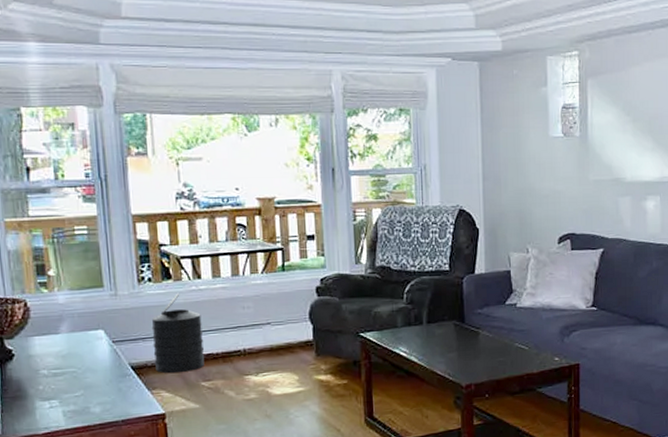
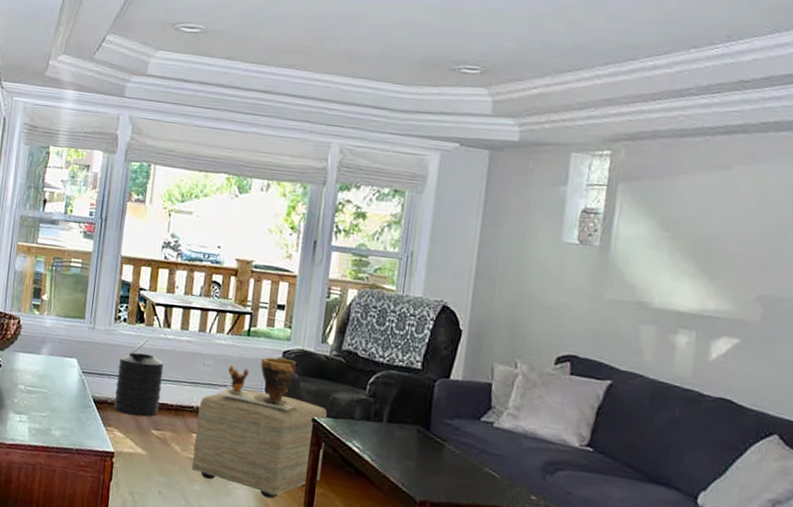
ottoman: none [246,321,375,418] -> present [191,389,327,499]
clay pot: none [261,285,344,334] -> present [216,357,299,411]

